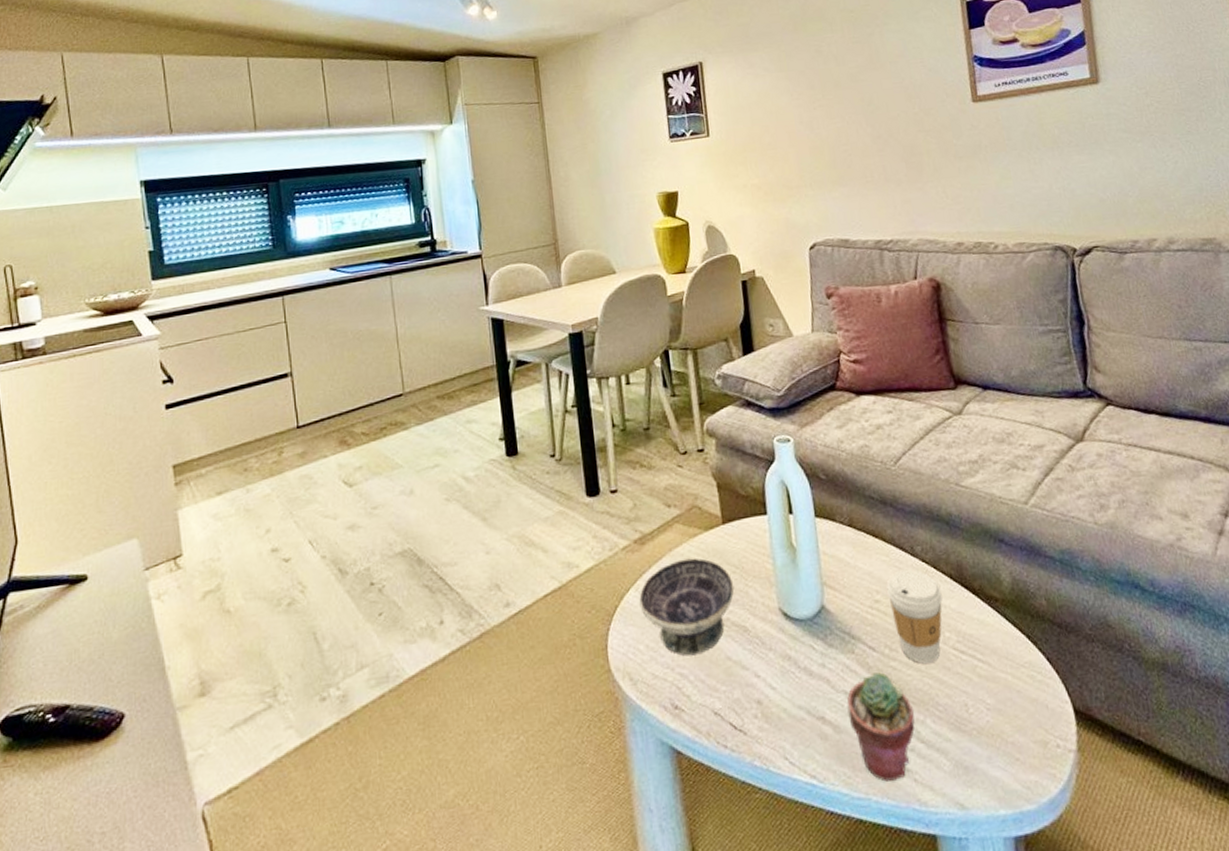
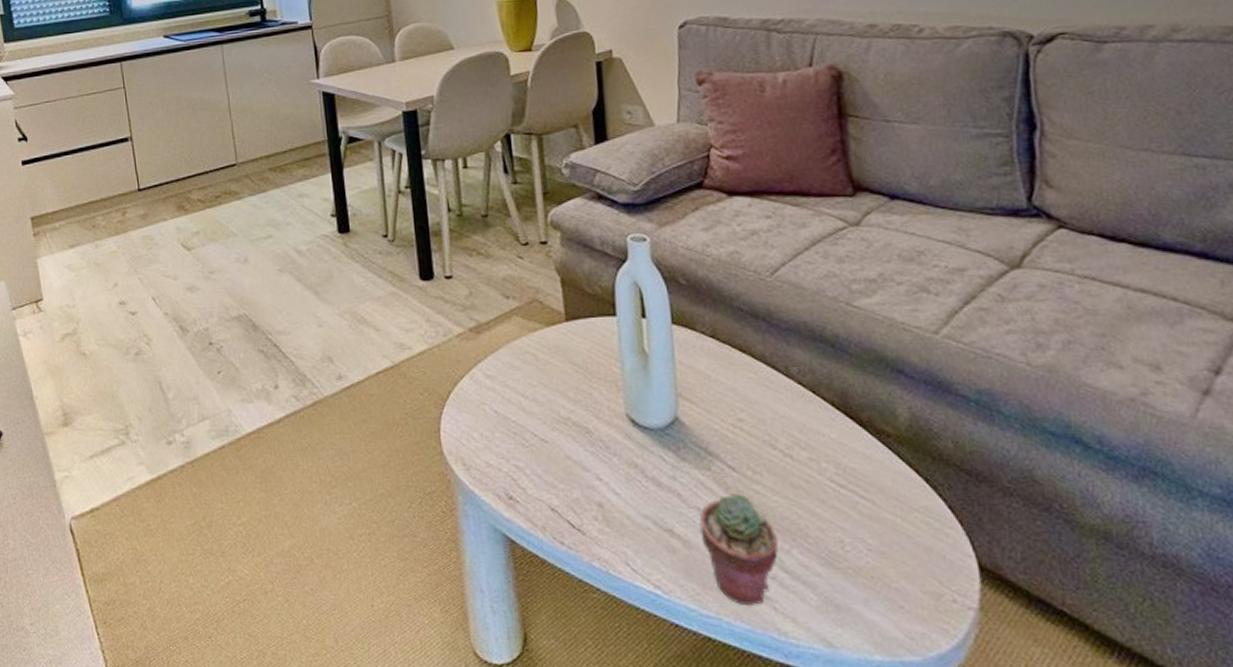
bowl: present [639,558,735,657] -> none [473,353,577,450]
coffee cup: present [886,569,943,664] -> none [753,390,821,492]

